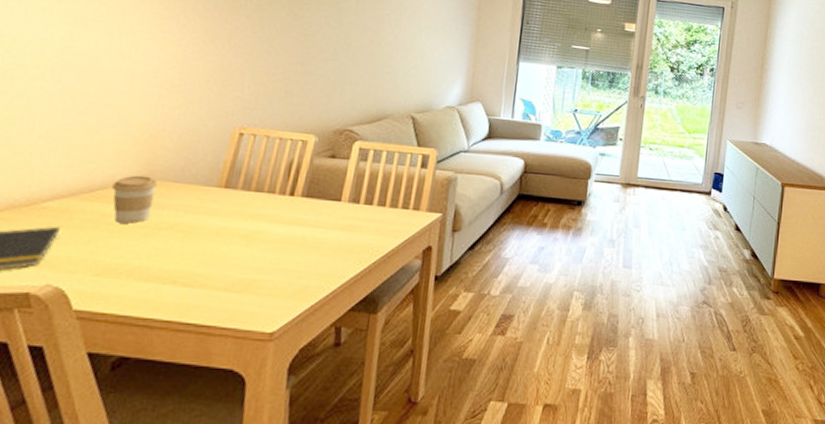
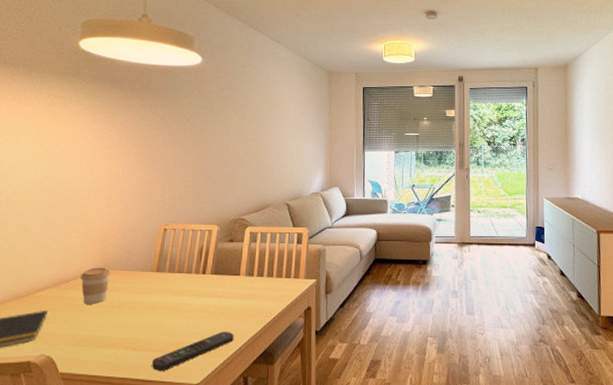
remote control: none [210,269,327,314] -> present [152,331,234,371]

